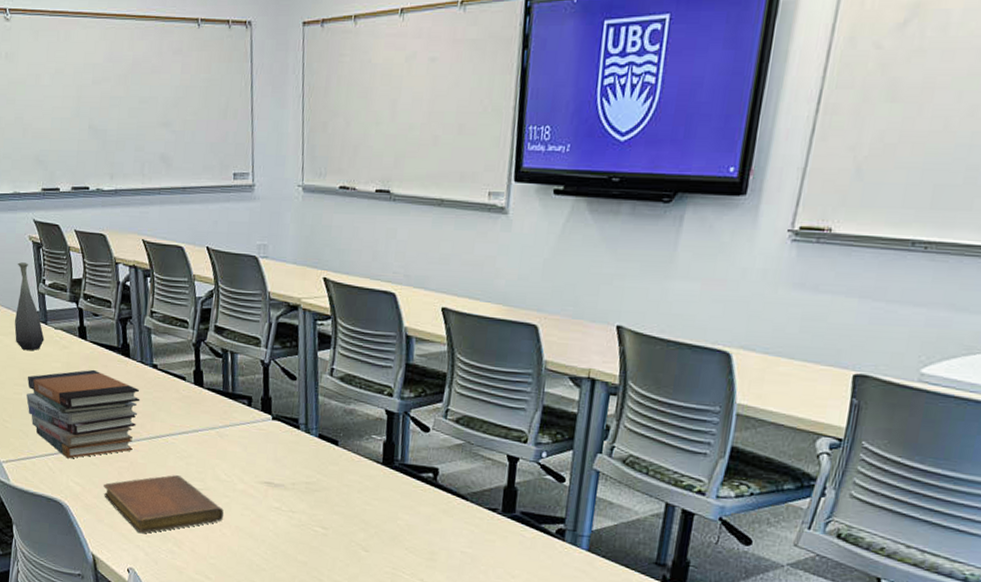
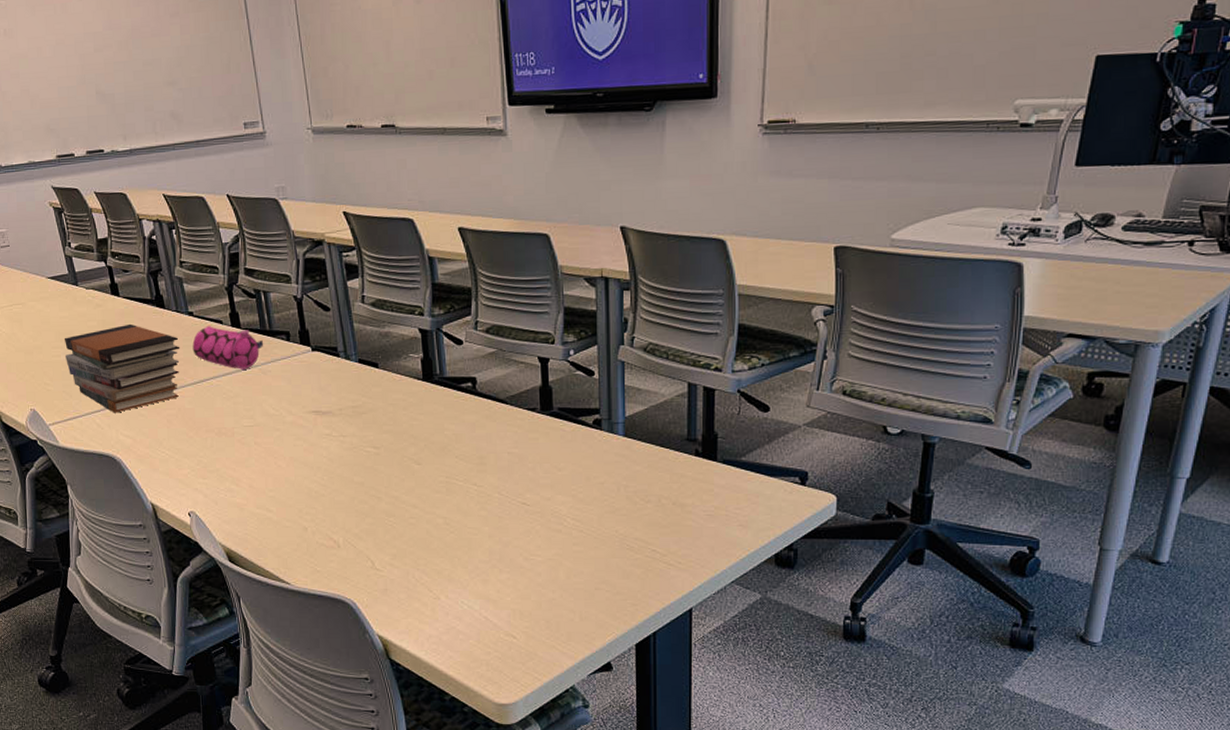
bottle: present [14,262,45,351] -> none [41,228,77,314]
notebook: present [103,475,225,534] -> none [154,416,278,477]
pencil case: none [152,381,224,431] -> present [192,326,263,370]

